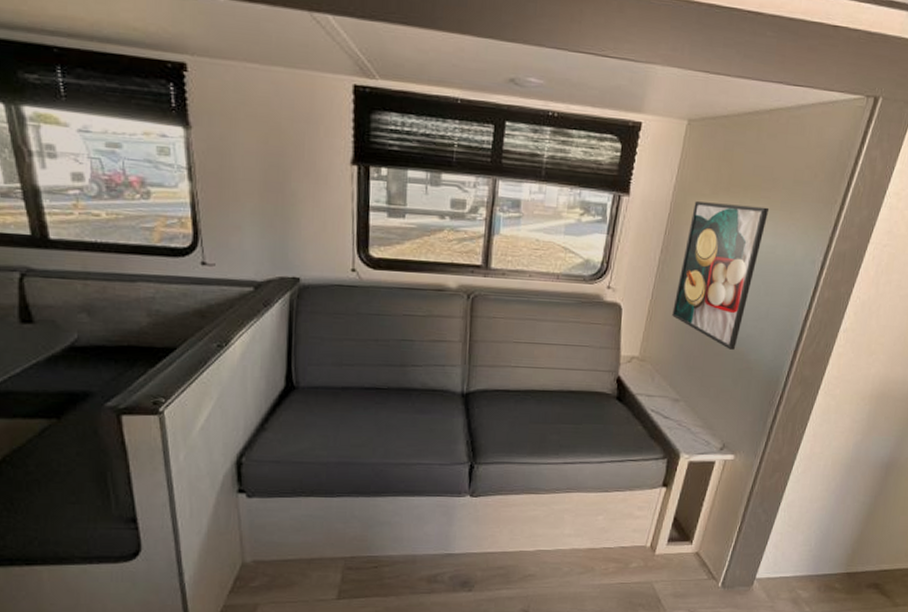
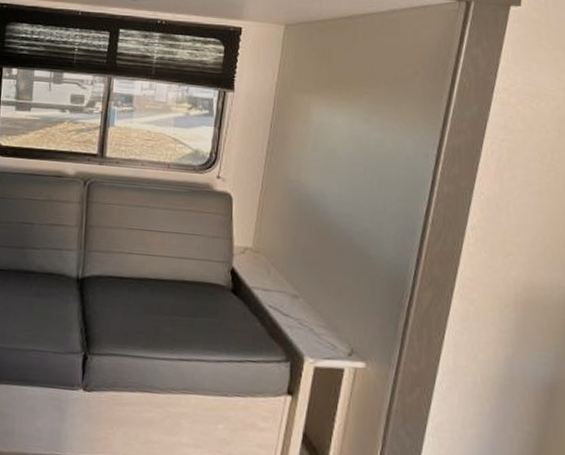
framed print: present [672,201,770,350] -> none [284,97,374,244]

